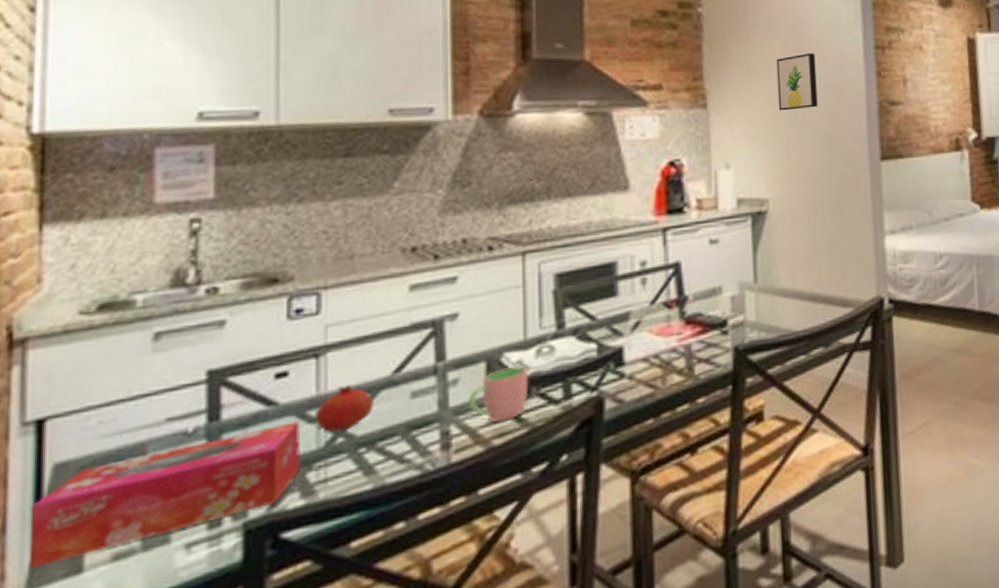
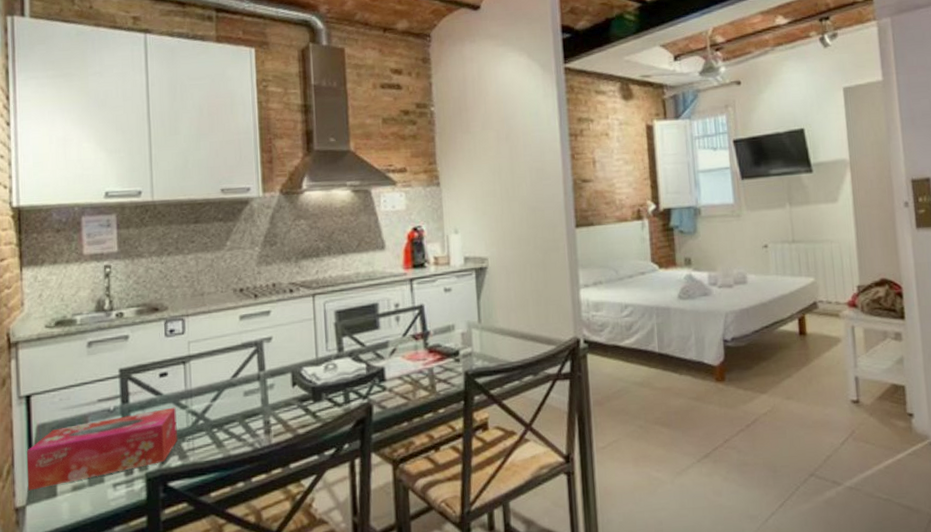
fruit: present [314,385,374,432] -> none [184,384,221,416]
cup: present [467,365,529,423] -> none [280,376,321,417]
wall art: present [776,52,818,111] -> none [491,140,525,188]

